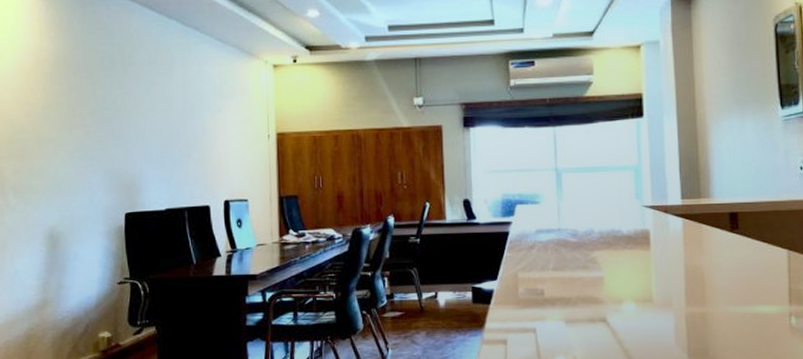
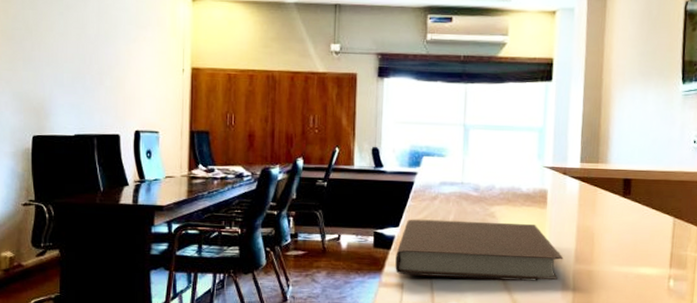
notebook: none [496,267,674,331] -> present [395,219,564,281]

